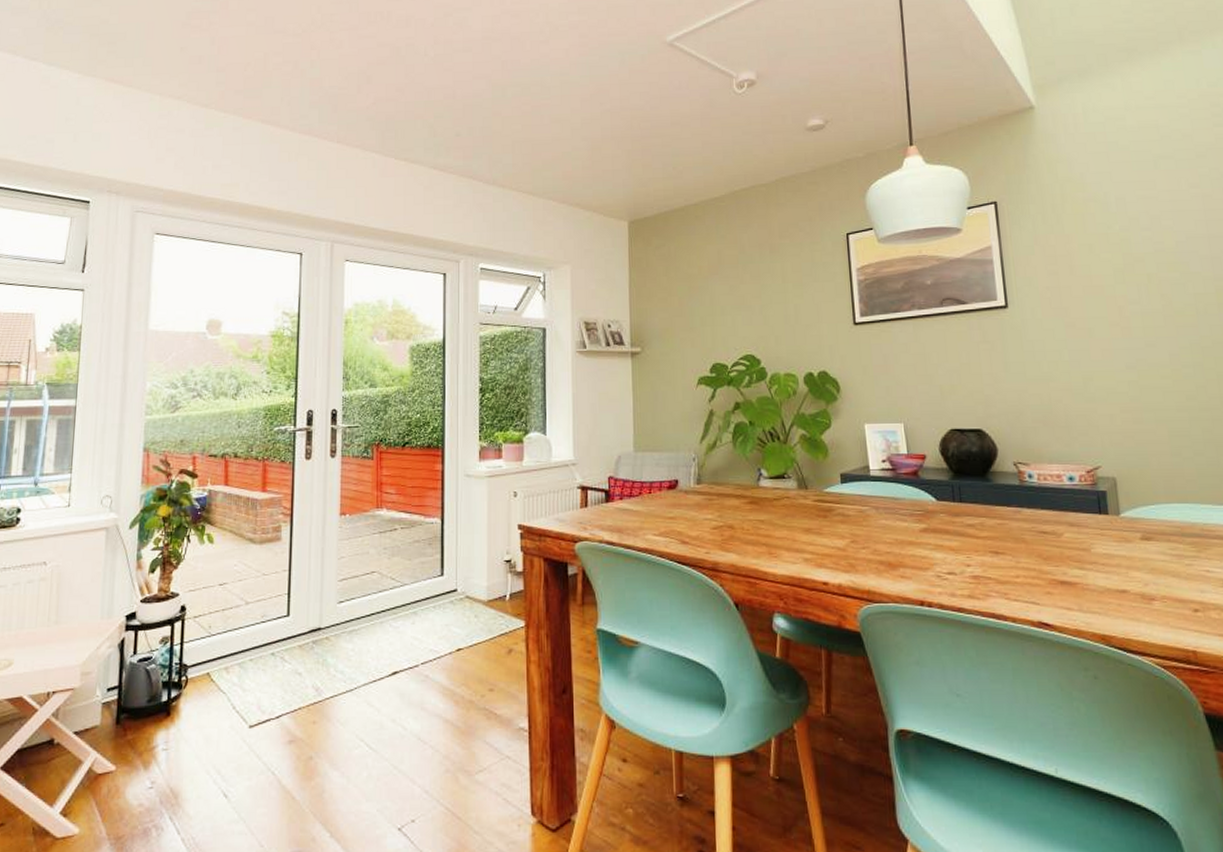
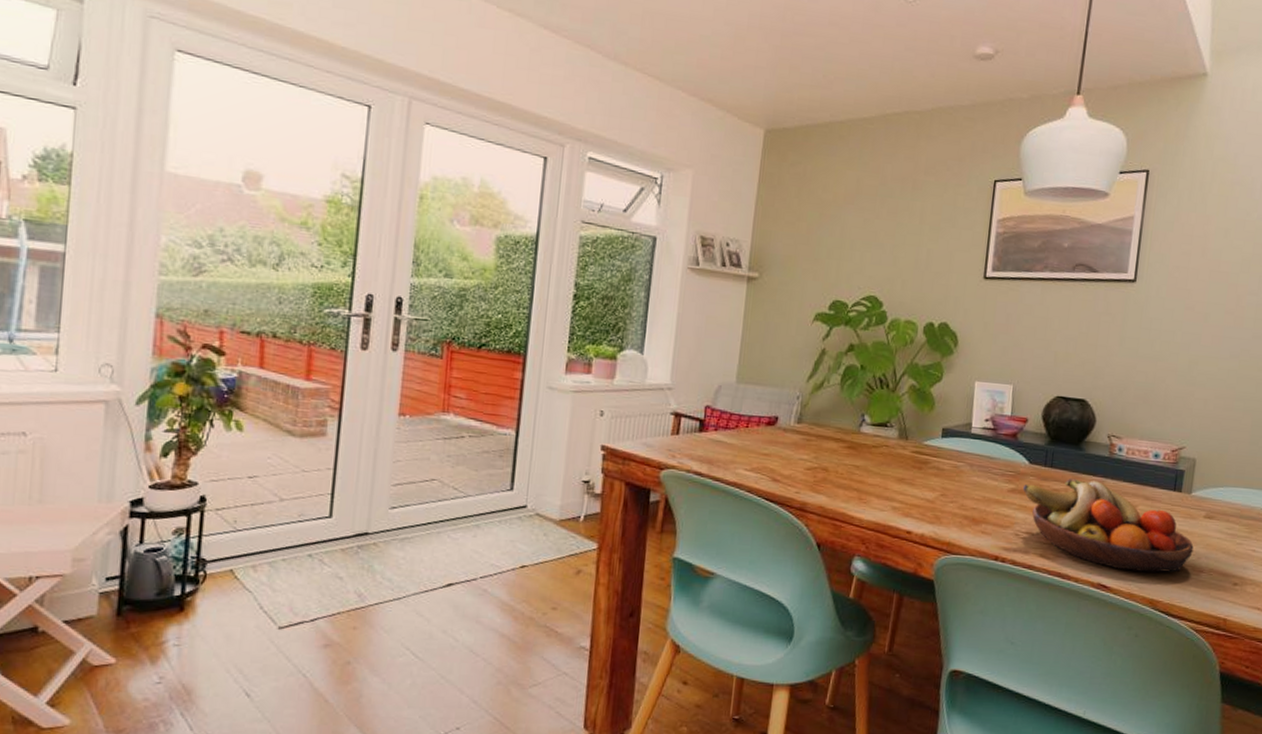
fruit bowl: none [935,511,1138,605] -> present [1023,478,1194,573]

